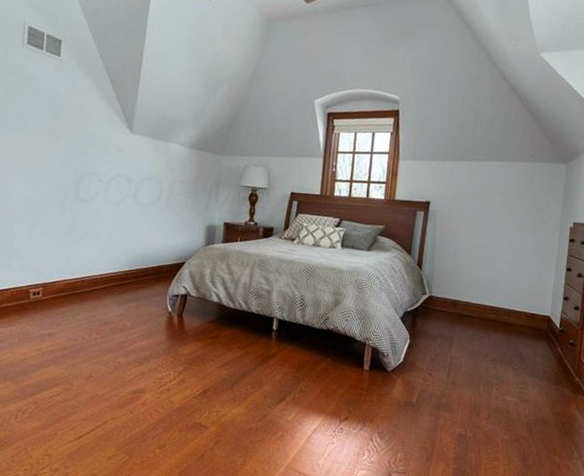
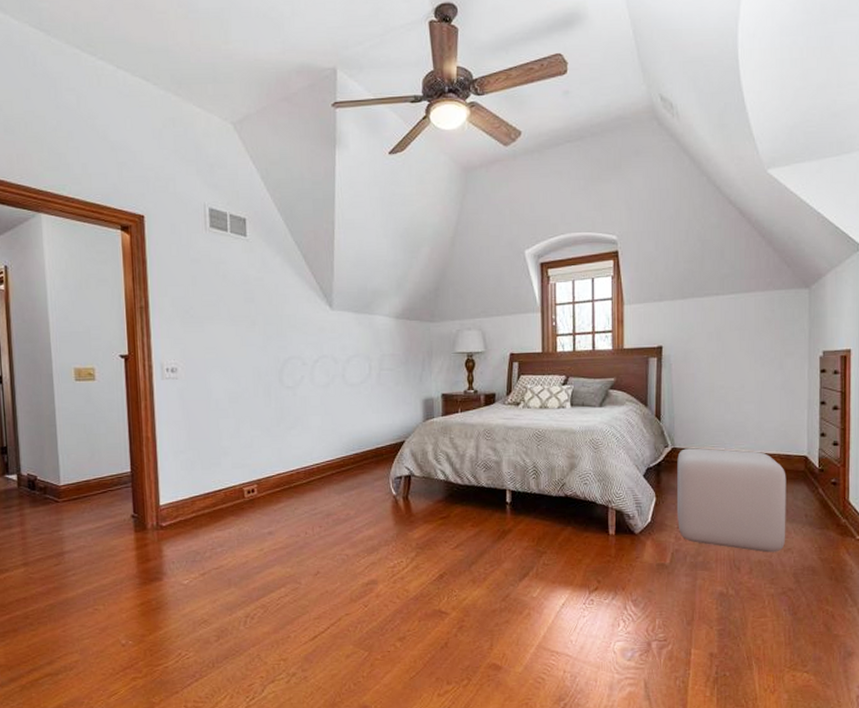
pouf: none [427,297,530,402] -> present [676,448,786,553]

